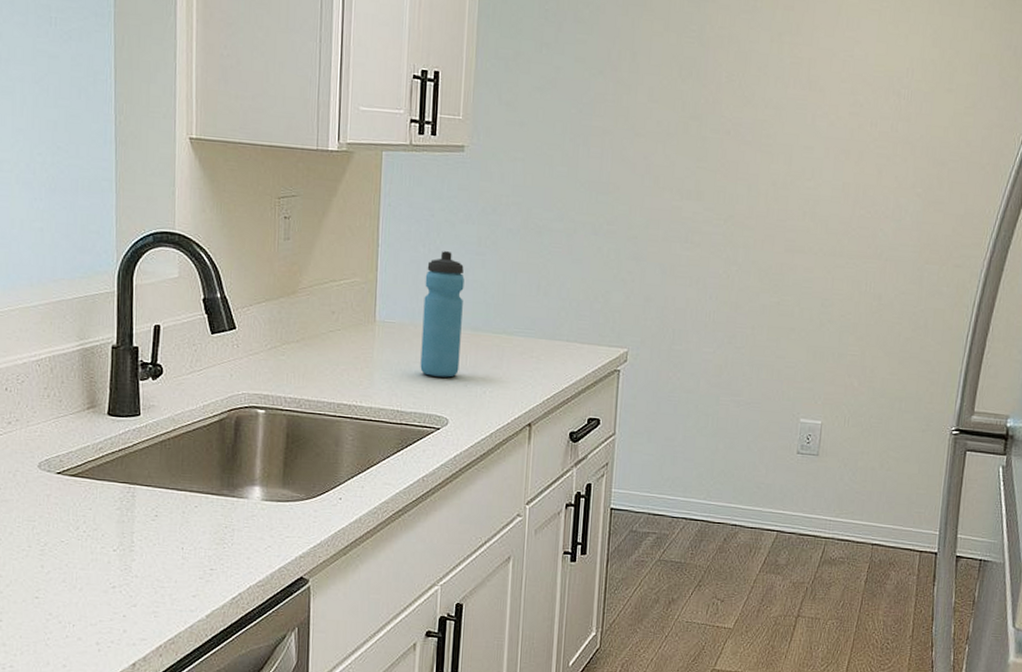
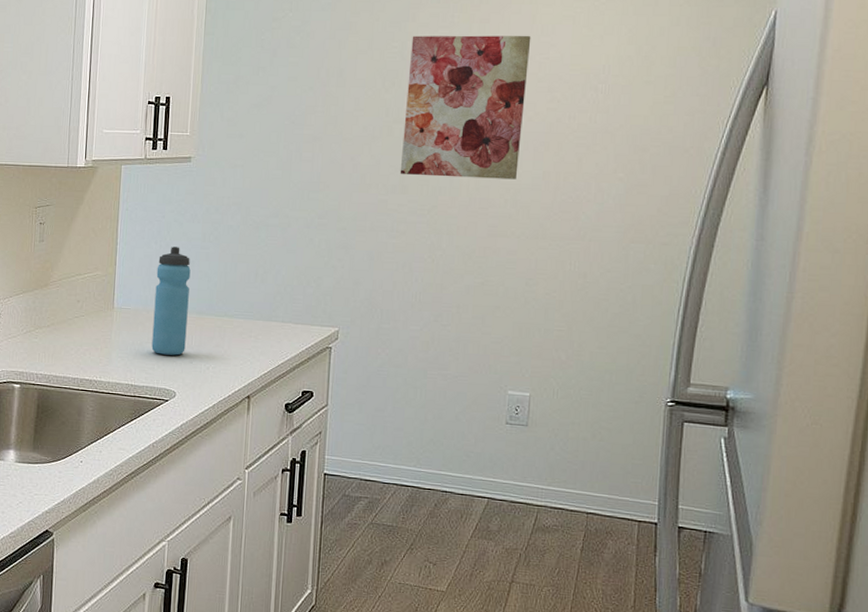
wall art: none [695,19,836,190] -> present [400,35,531,180]

